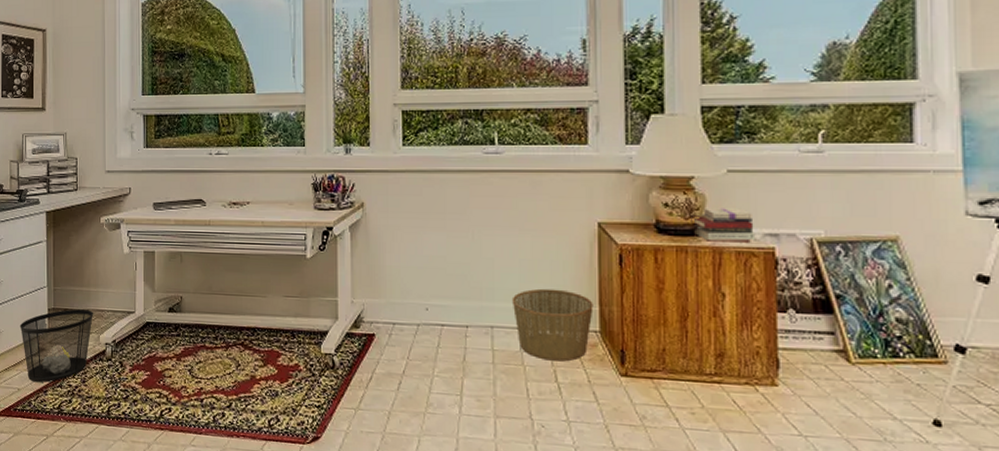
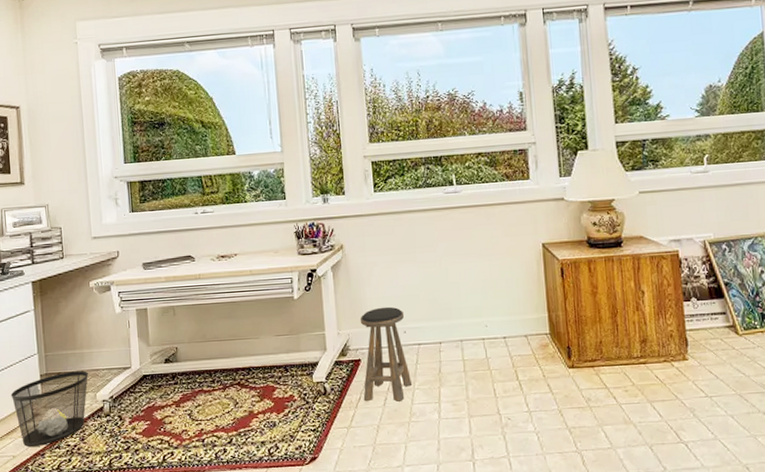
stool: none [375,277,430,388] -> present [360,306,411,402]
basket: present [511,288,594,362] -> none [476,302,543,363]
books: present [691,208,756,243] -> none [614,221,664,251]

